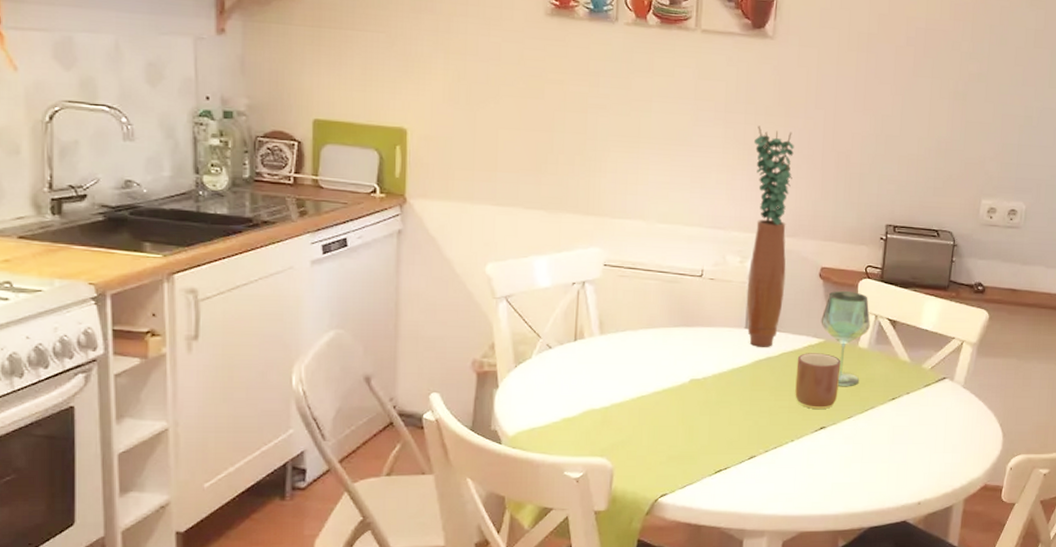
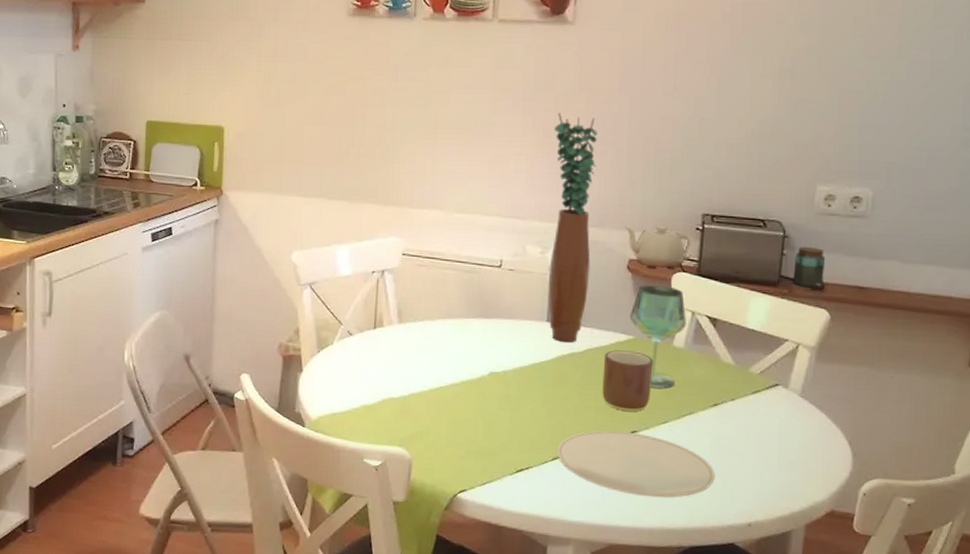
plate: none [753,428,892,486] -> present [557,430,715,498]
teapot: none [817,235,875,277] -> present [624,225,691,271]
peanut butter: none [960,254,986,291] -> present [793,246,825,288]

